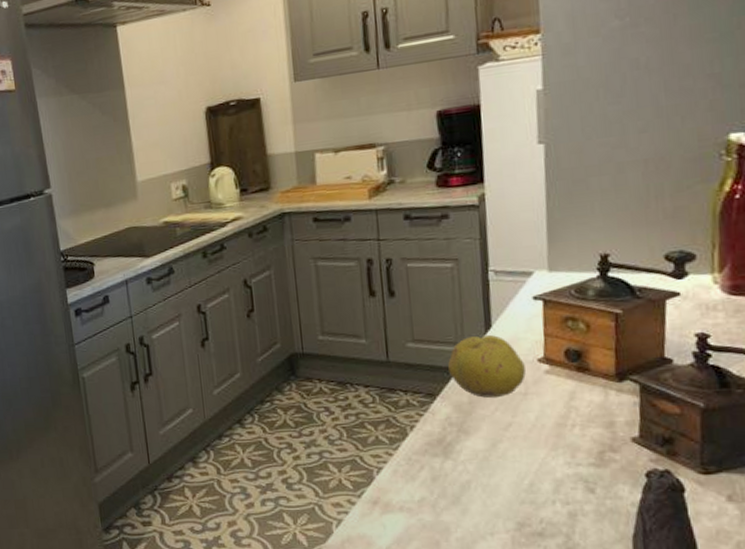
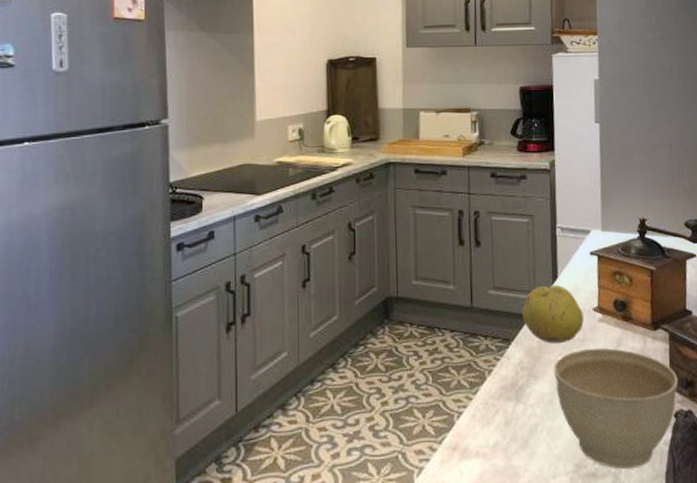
planter bowl: none [489,401,652,529] -> present [554,347,679,469]

